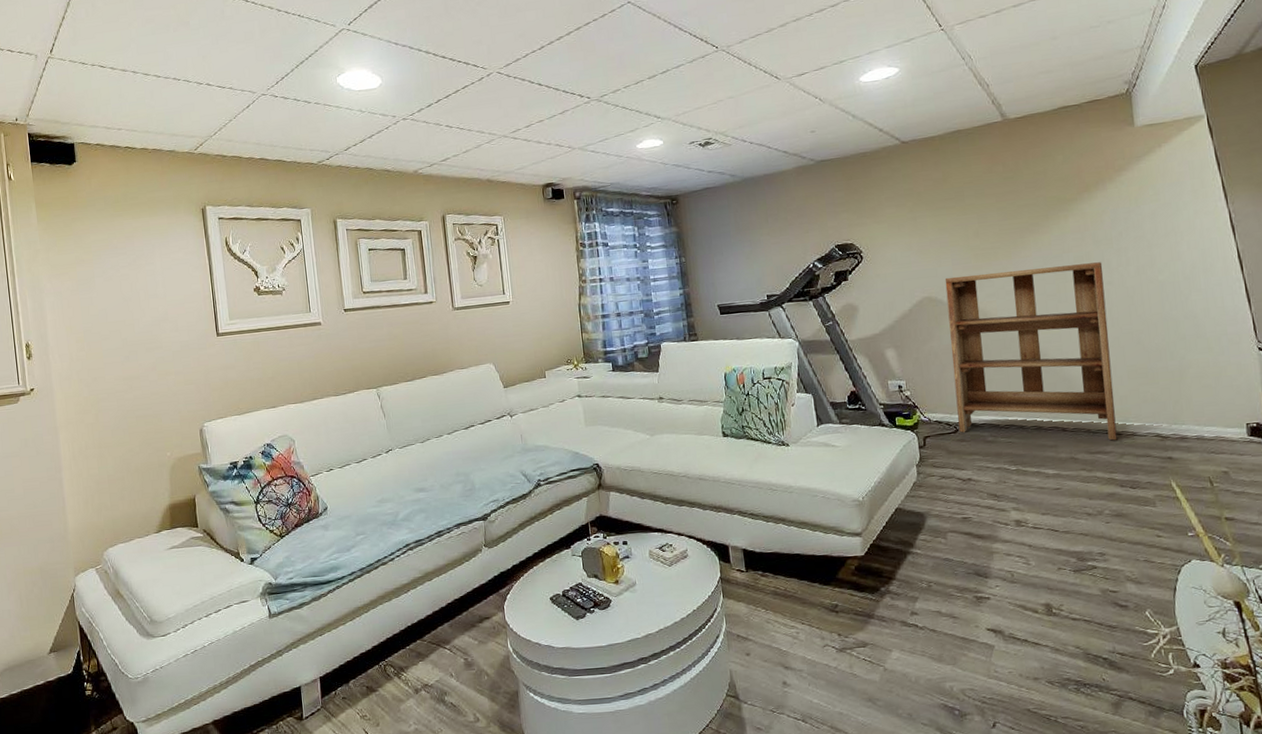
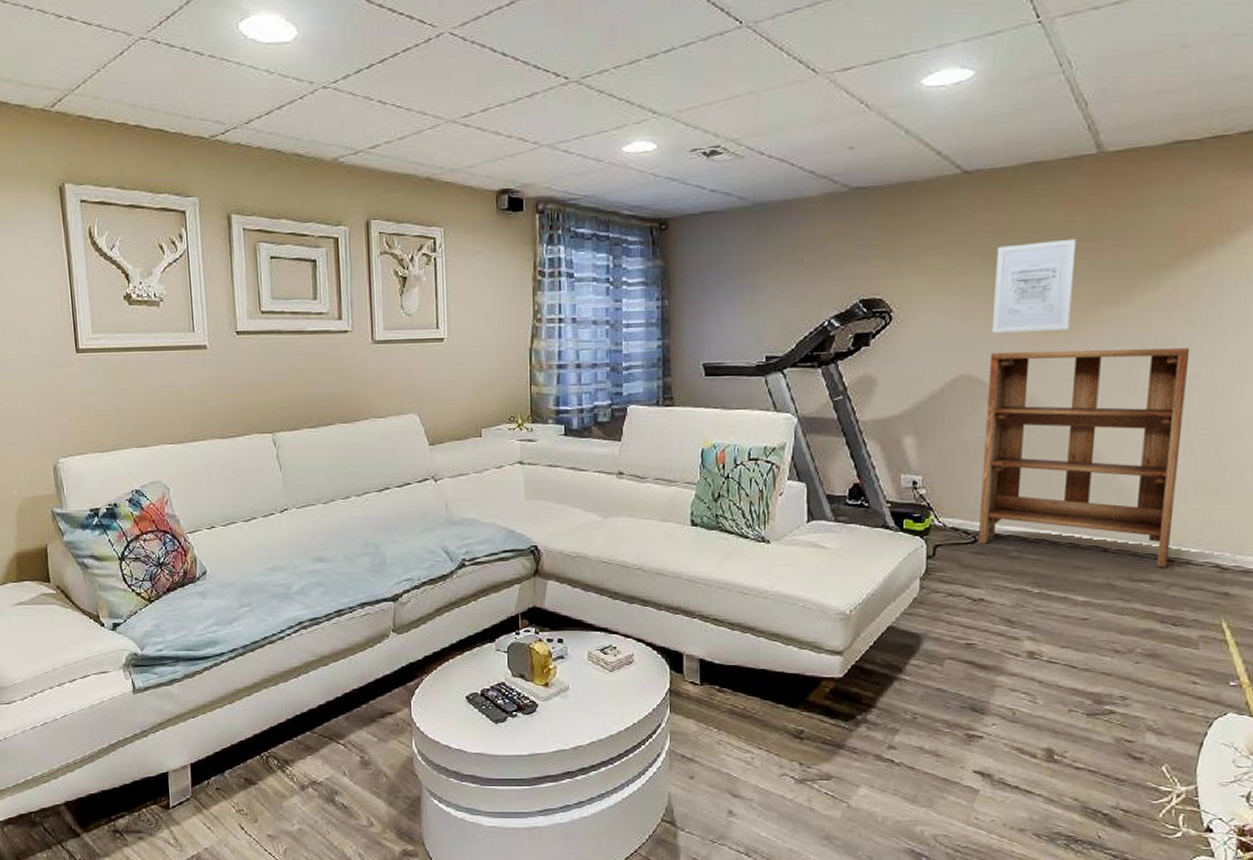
wall art: none [937,185,1004,263] -> present [991,238,1077,334]

